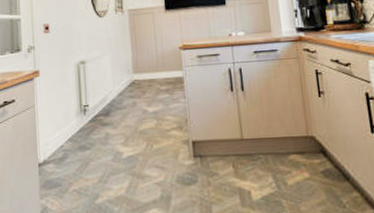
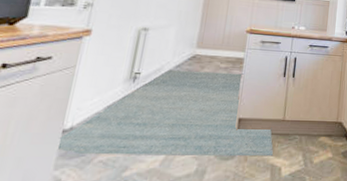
rug: none [37,93,239,185] -> present [58,69,274,157]

